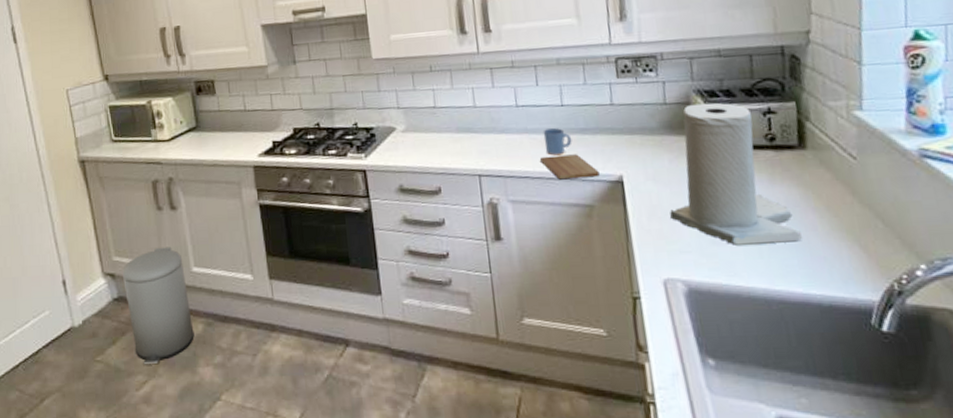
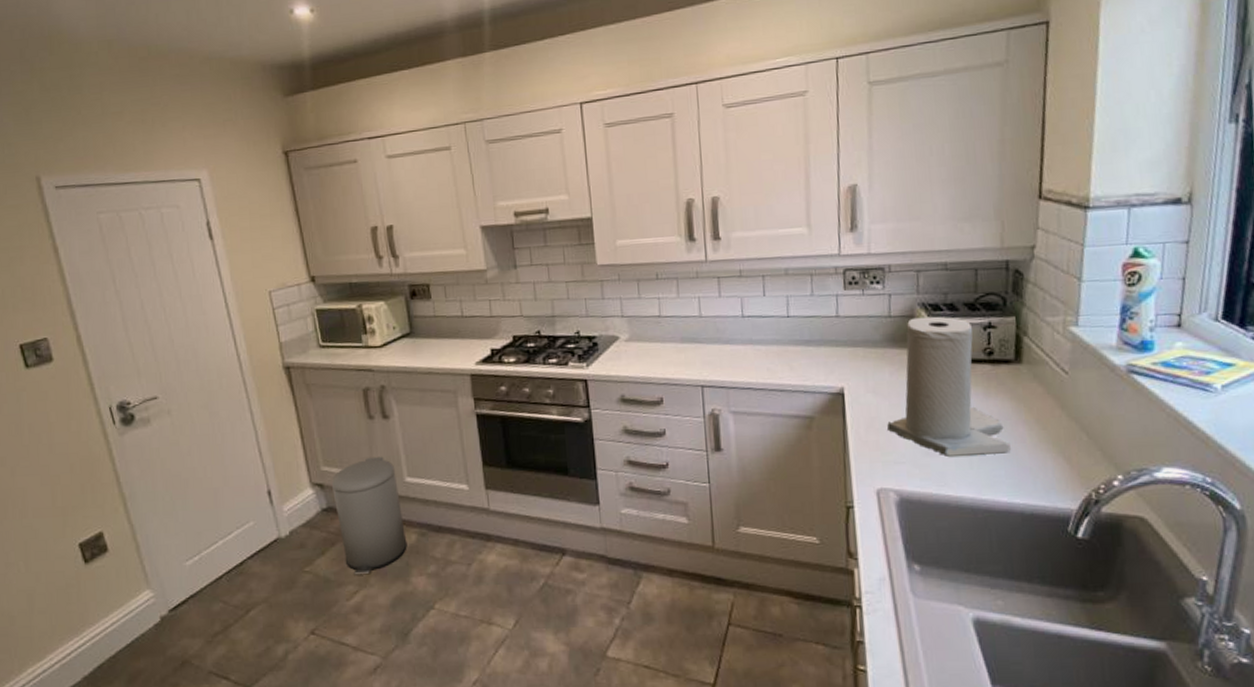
cutting board: present [540,154,600,180] -> none [764,366,821,391]
mug: present [543,128,572,156] -> none [767,339,796,367]

